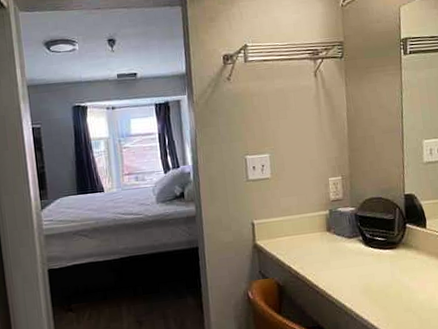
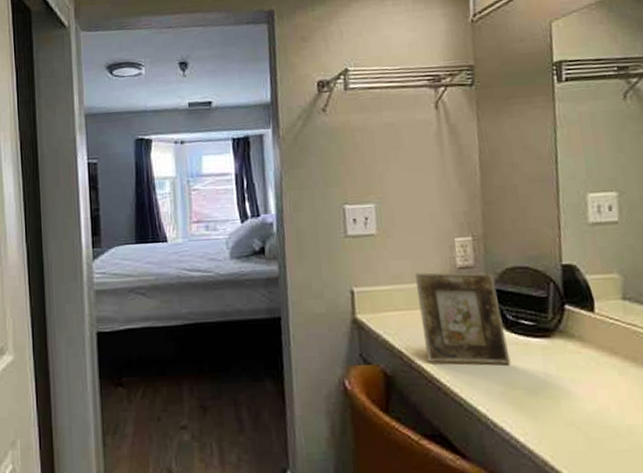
picture frame: none [299,203,368,273] -> present [414,272,511,364]

